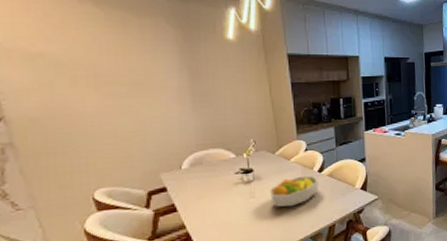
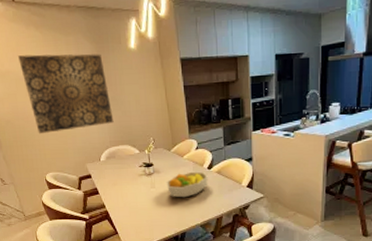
wall art: none [62,35,203,137] -> present [18,54,114,134]

